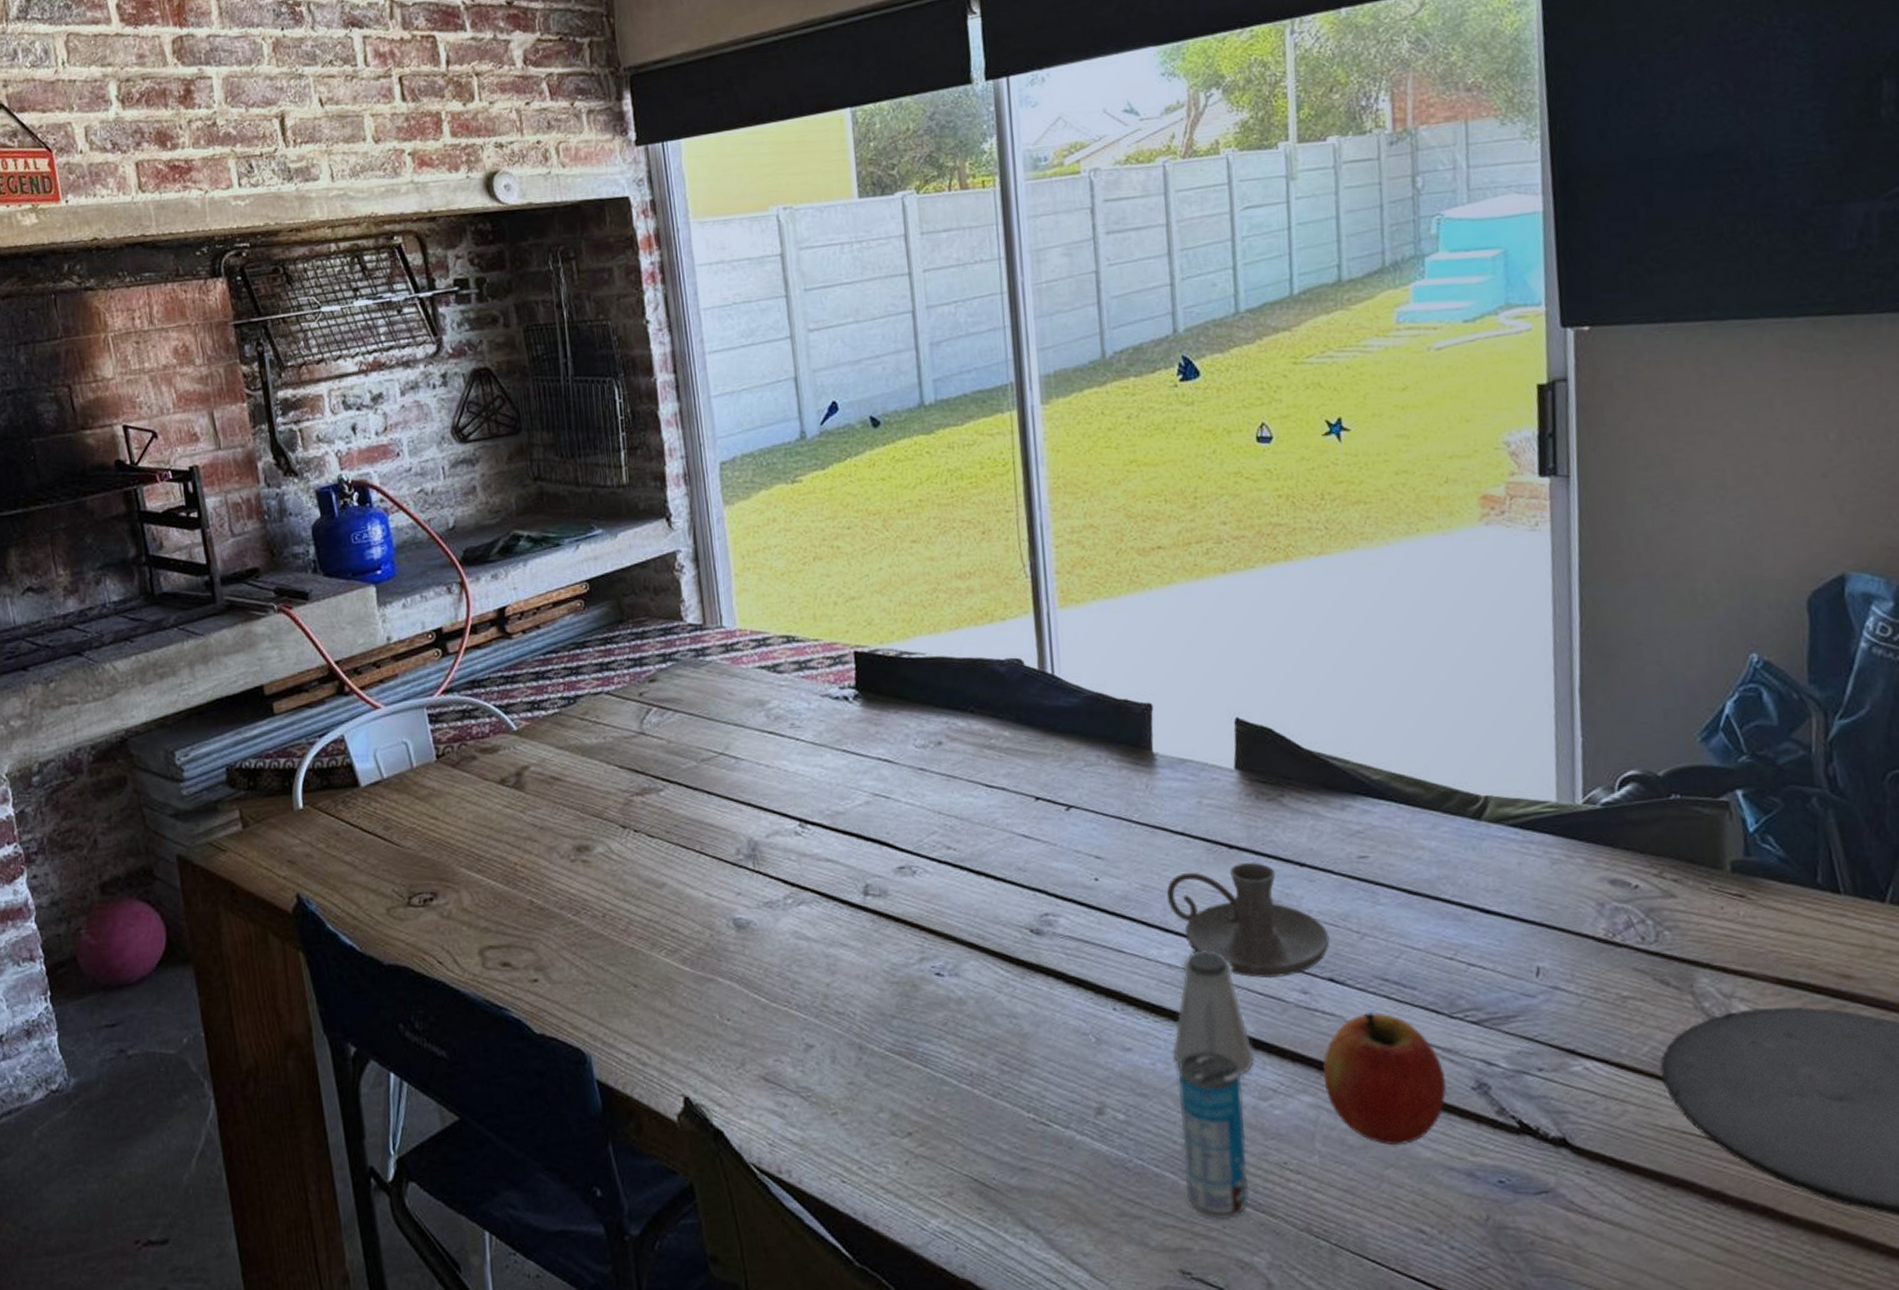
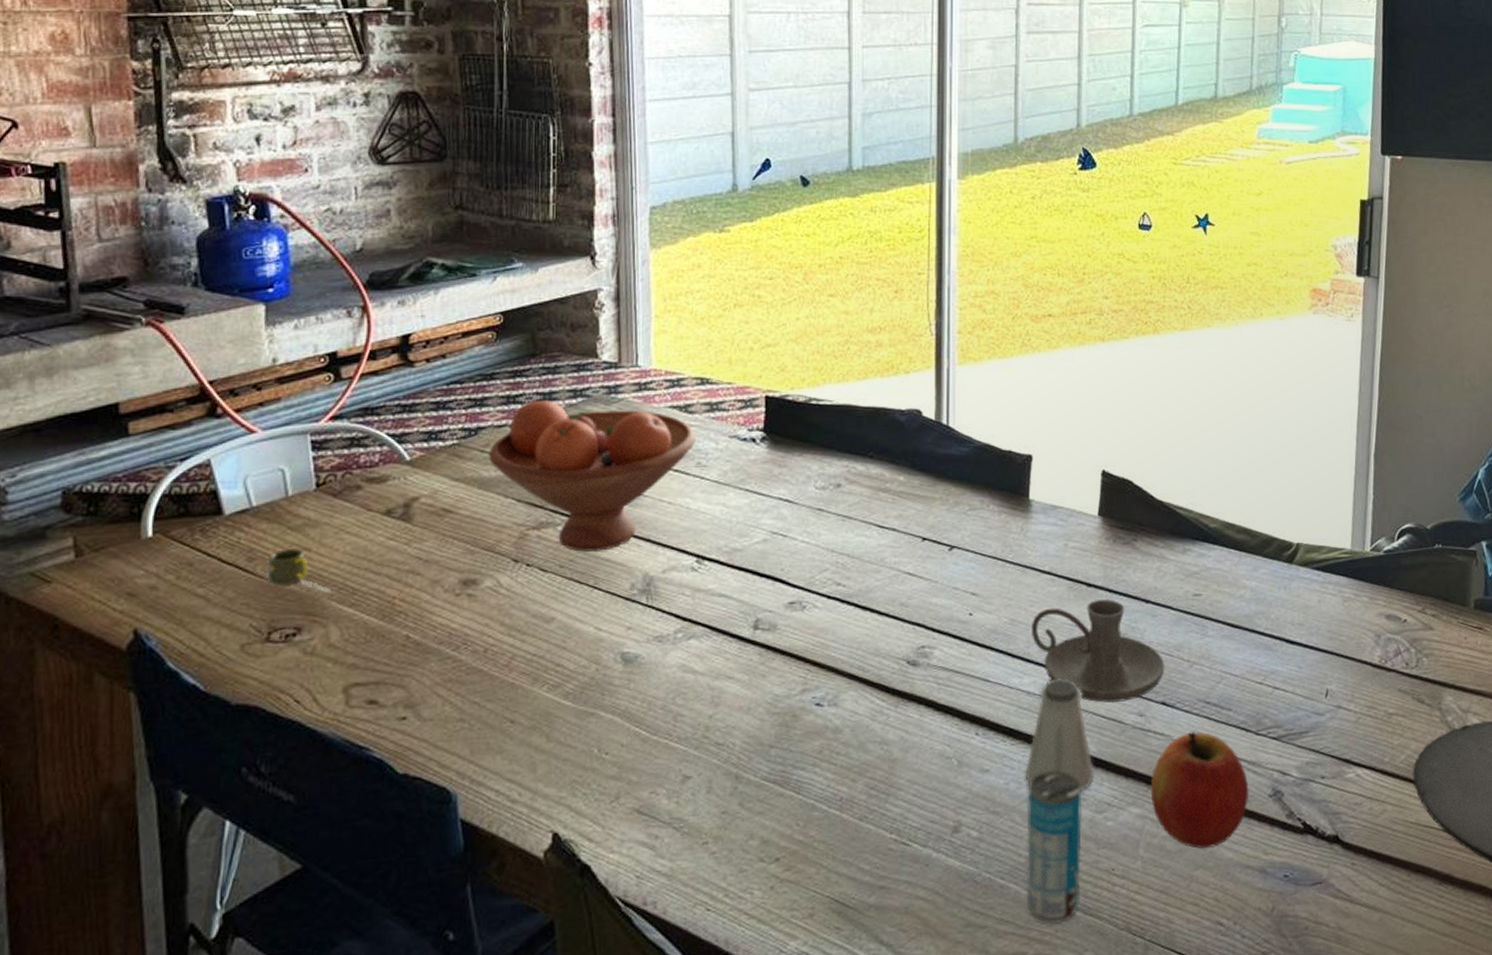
mug: none [401,817,459,860] -> present [266,548,331,594]
fruit bowl: none [587,665,788,818] -> present [487,399,696,553]

